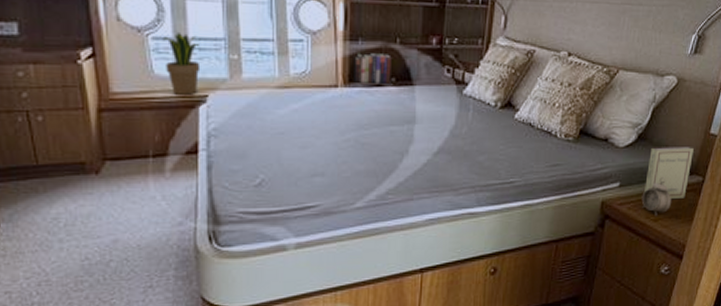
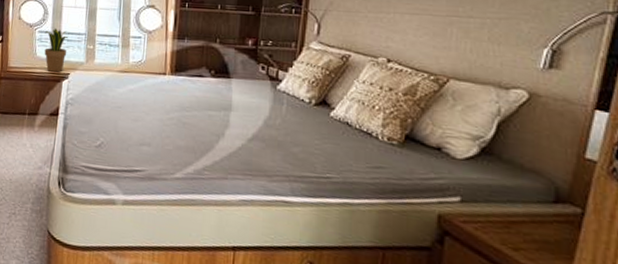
books: present [354,53,392,84] -> none [179,49,212,75]
alarm clock: present [641,177,671,216] -> none [492,200,536,244]
book: present [644,145,694,200] -> none [496,164,563,230]

